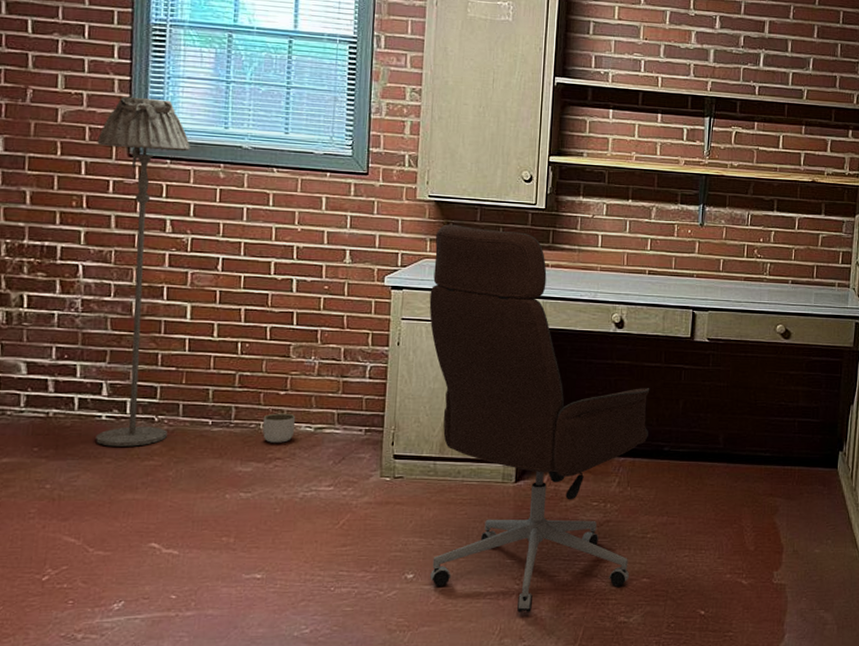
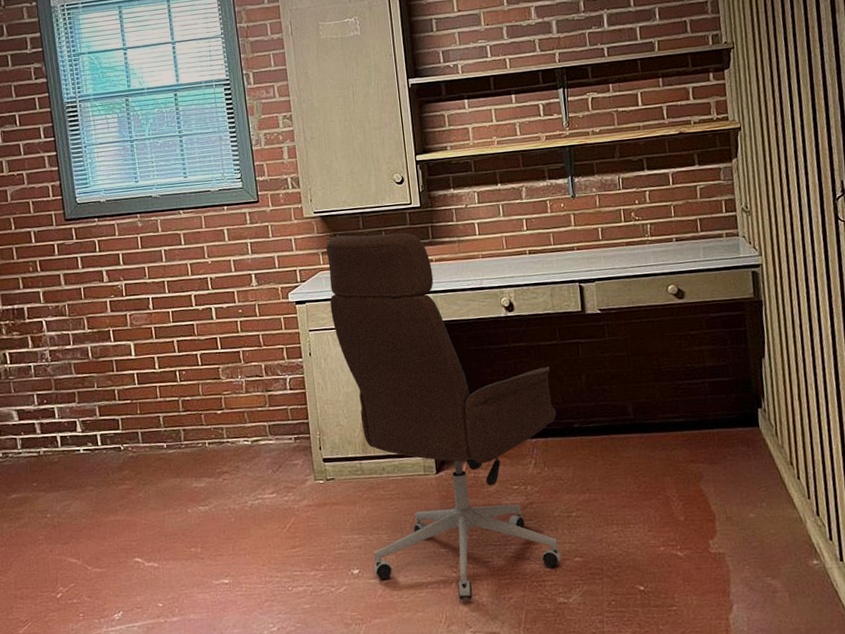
floor lamp: present [96,96,190,447] -> none [39,166,133,476]
planter: present [262,413,296,443] -> none [207,430,235,459]

